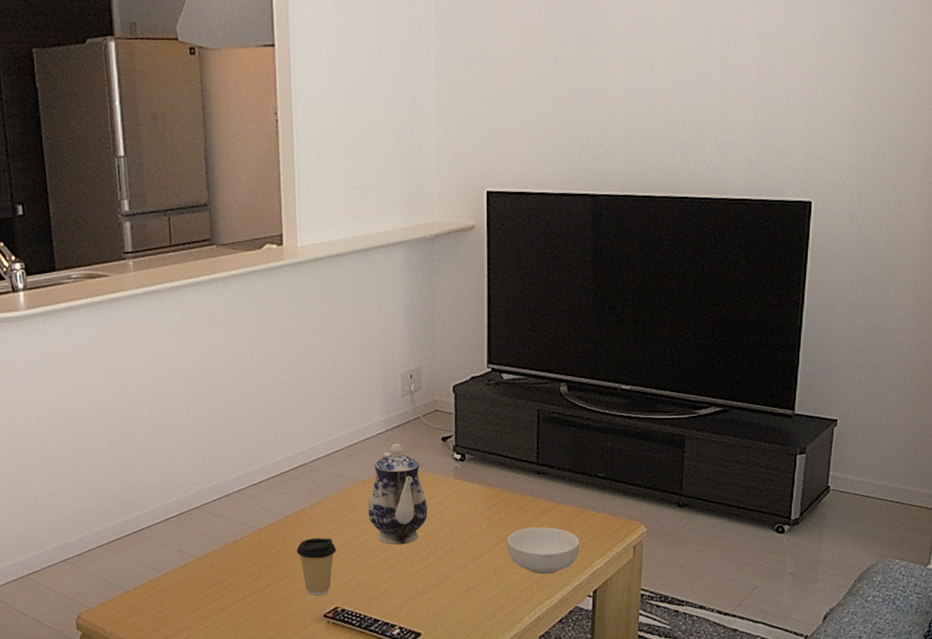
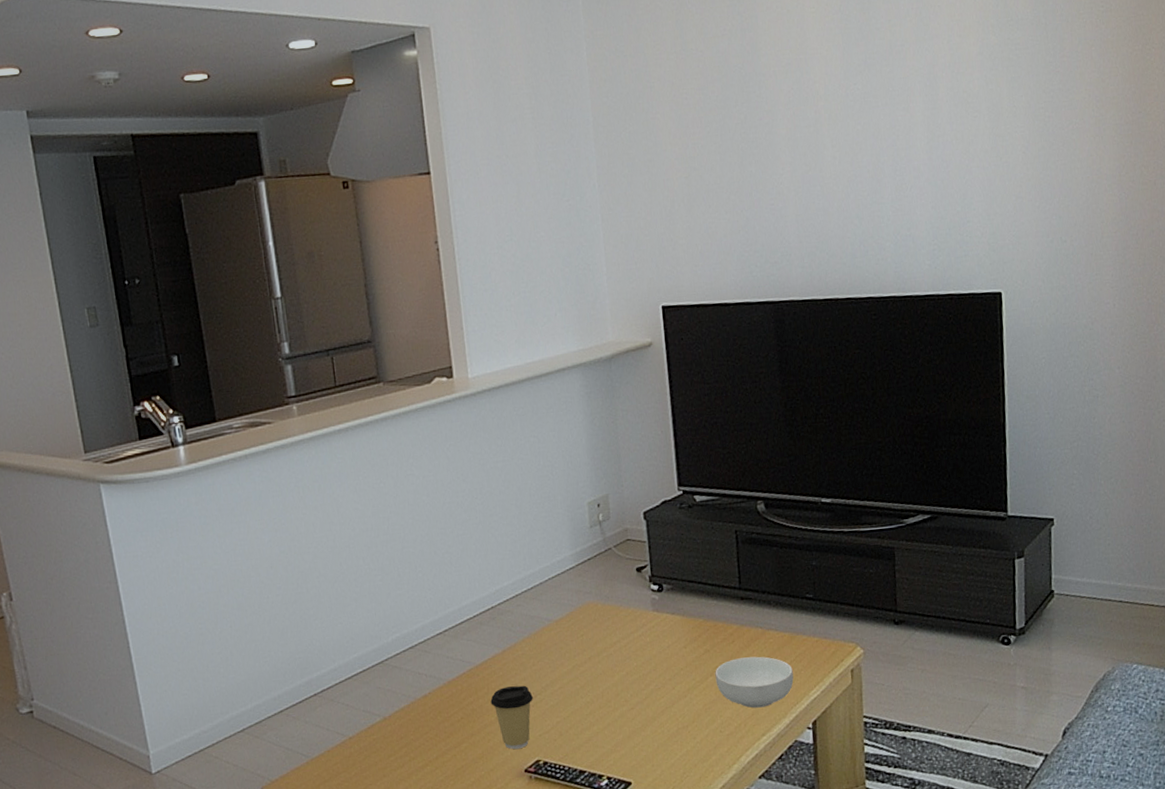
teapot: present [367,443,428,545] -> none [563,578,628,688]

